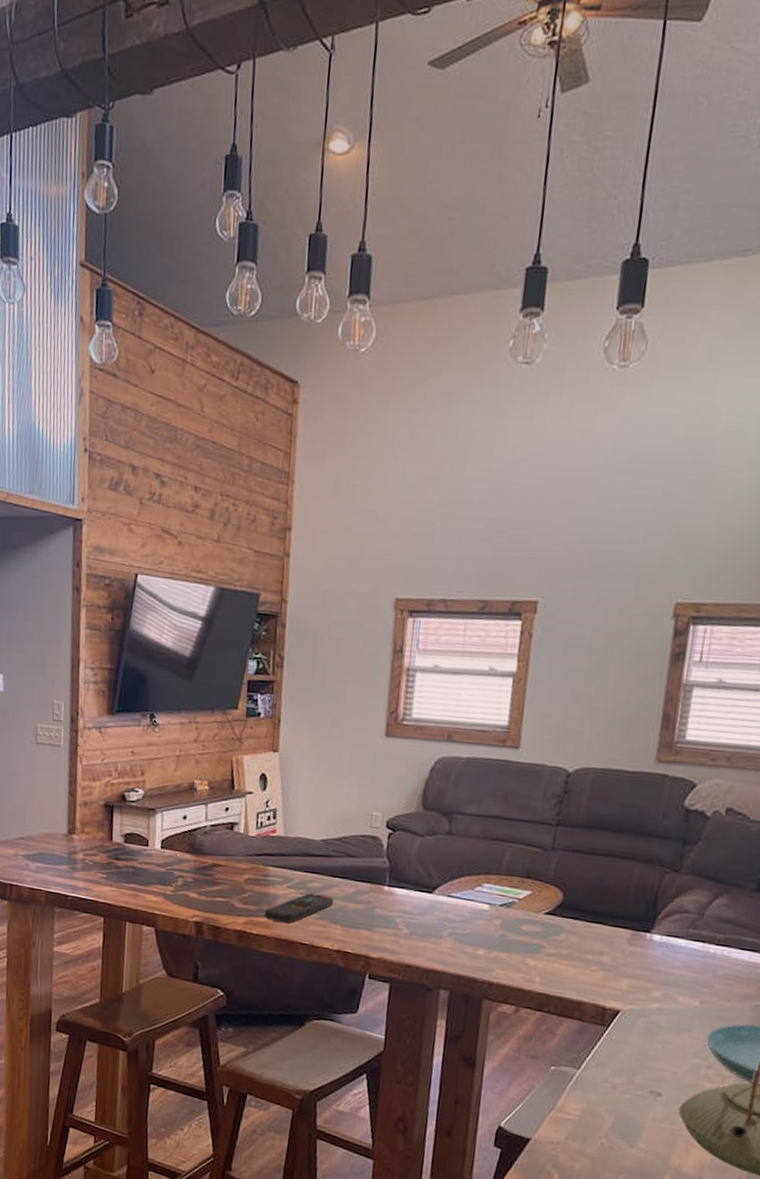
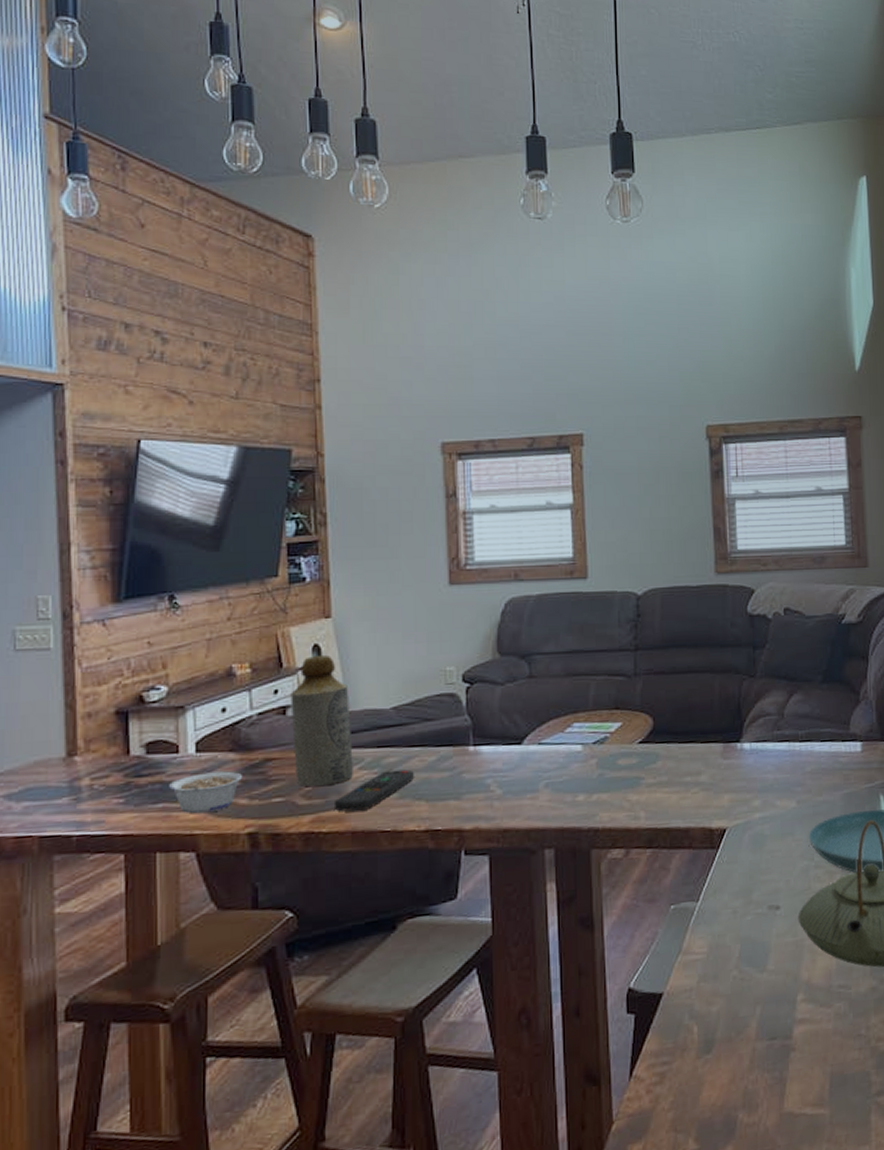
legume: none [139,866,196,899] -> present [169,771,243,814]
bottle: none [236,783,286,896] -> present [291,654,353,787]

